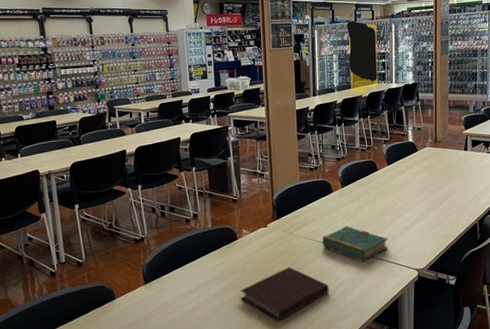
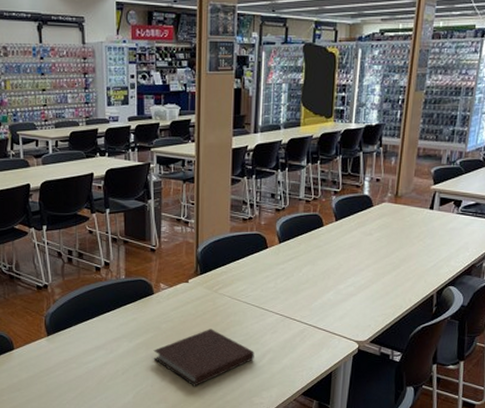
book: present [322,225,388,262] -> none [250,287,327,329]

